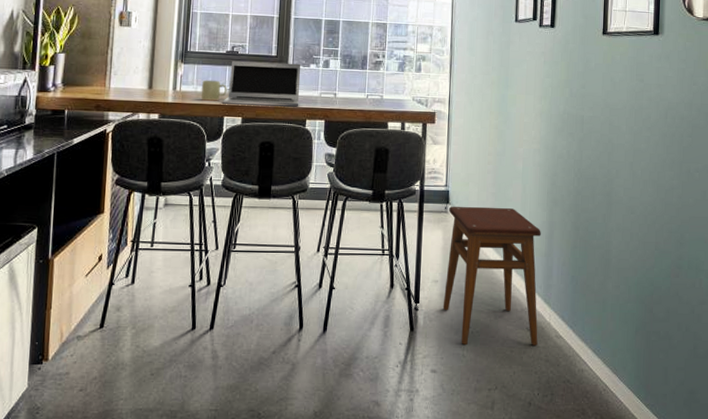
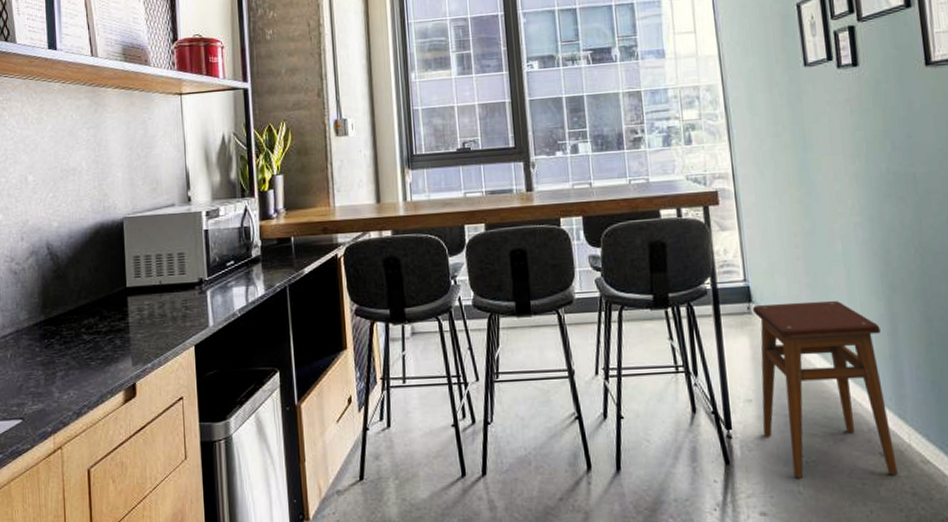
mug: present [201,80,227,101] -> none [434,184,464,209]
laptop: present [222,60,301,107] -> none [460,152,549,210]

